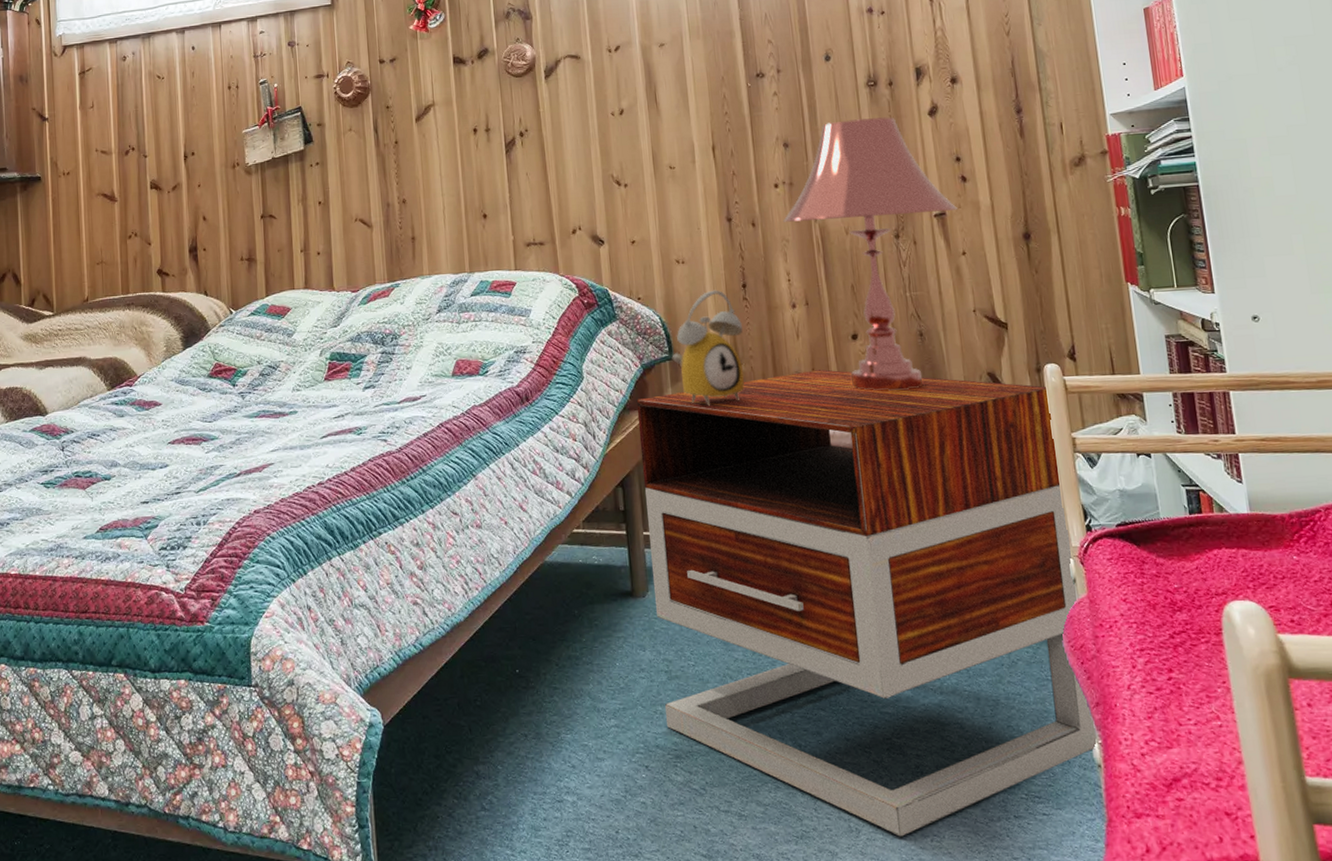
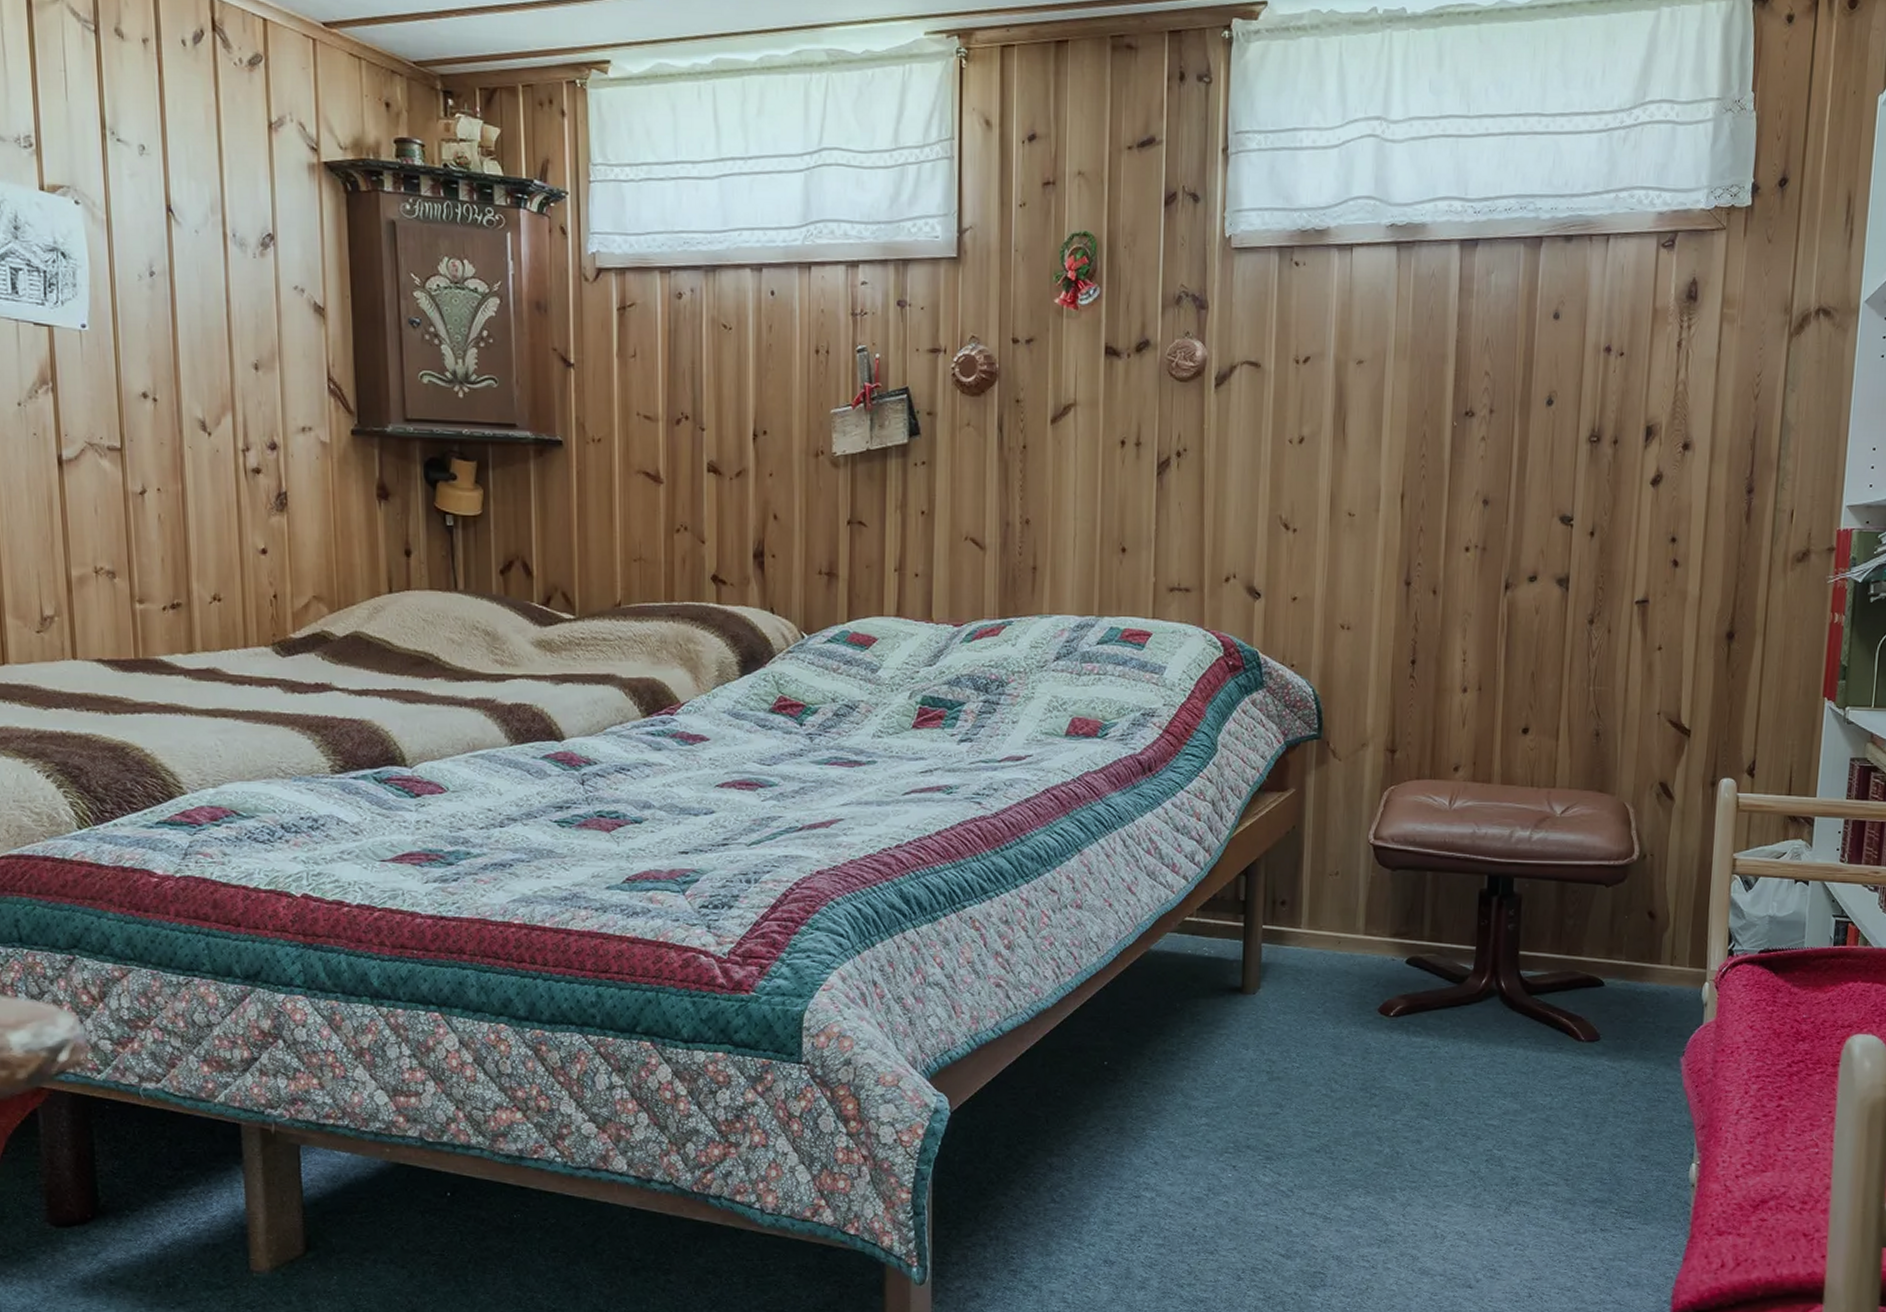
nightstand: present [636,369,1098,837] -> none [1260,764,1717,1244]
alarm clock: present [672,290,745,406] -> none [1320,663,1404,793]
table lamp: present [783,117,958,391] -> none [1469,479,1662,793]

